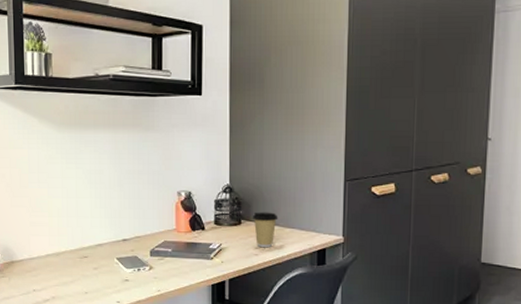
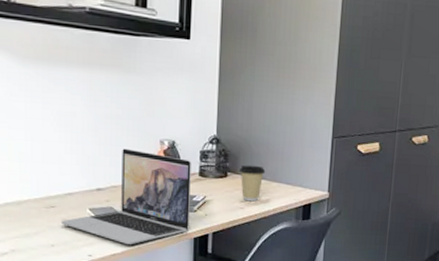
laptop: none [94,201,207,292] -> present [62,148,191,245]

